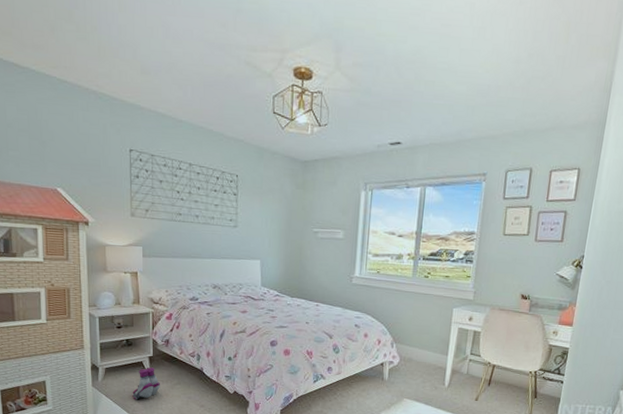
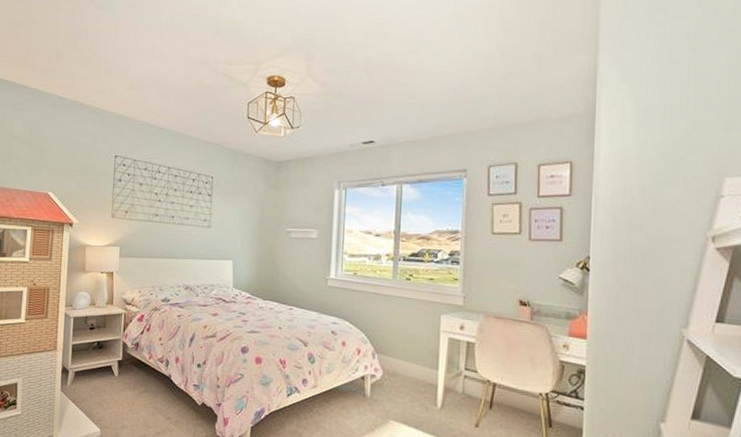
boots: present [132,367,160,400] -> none [99,372,127,409]

